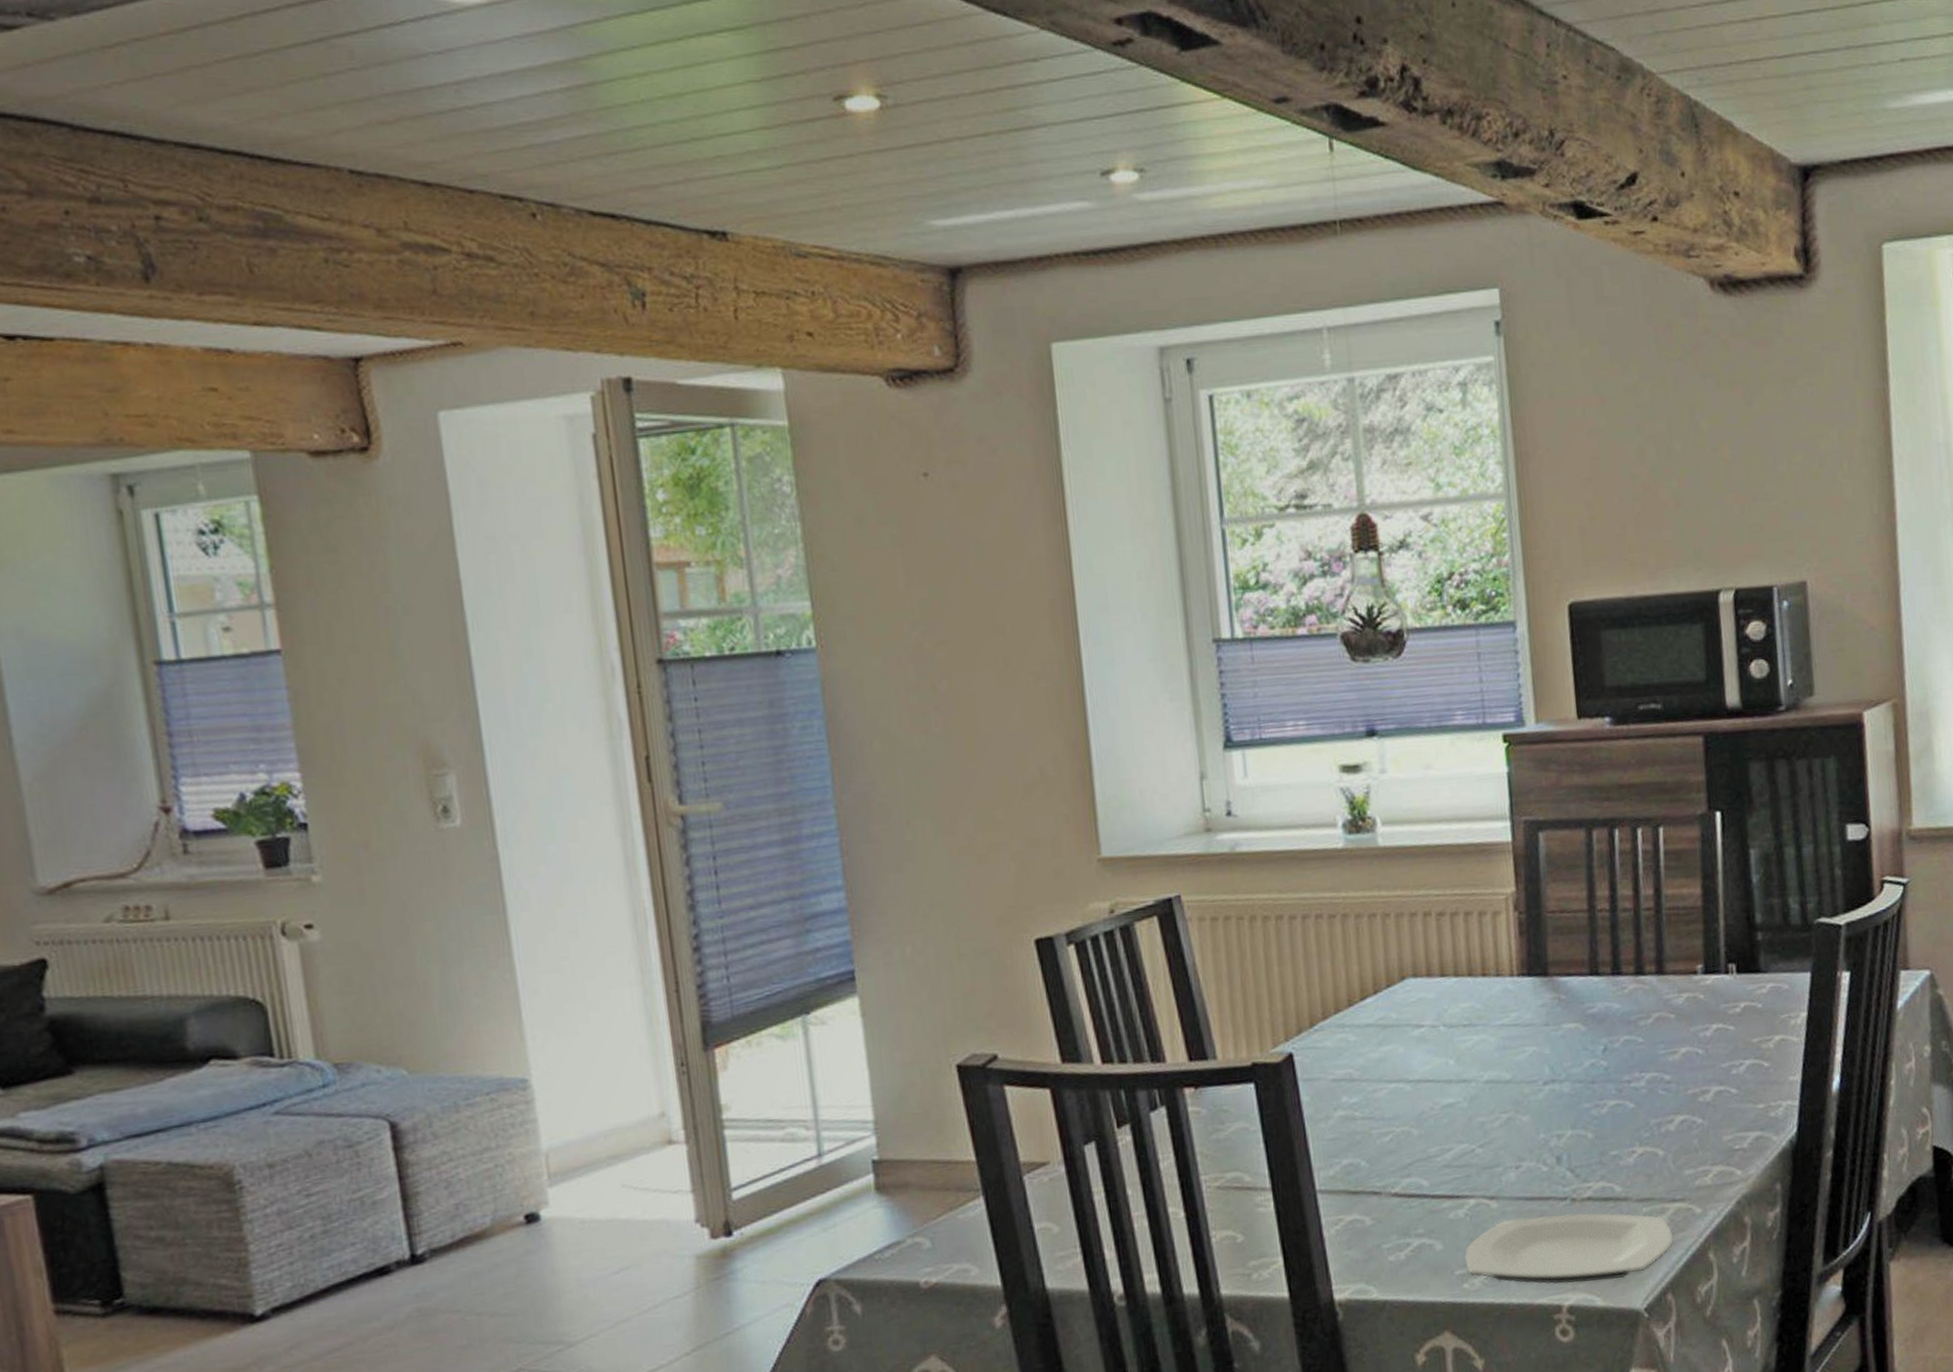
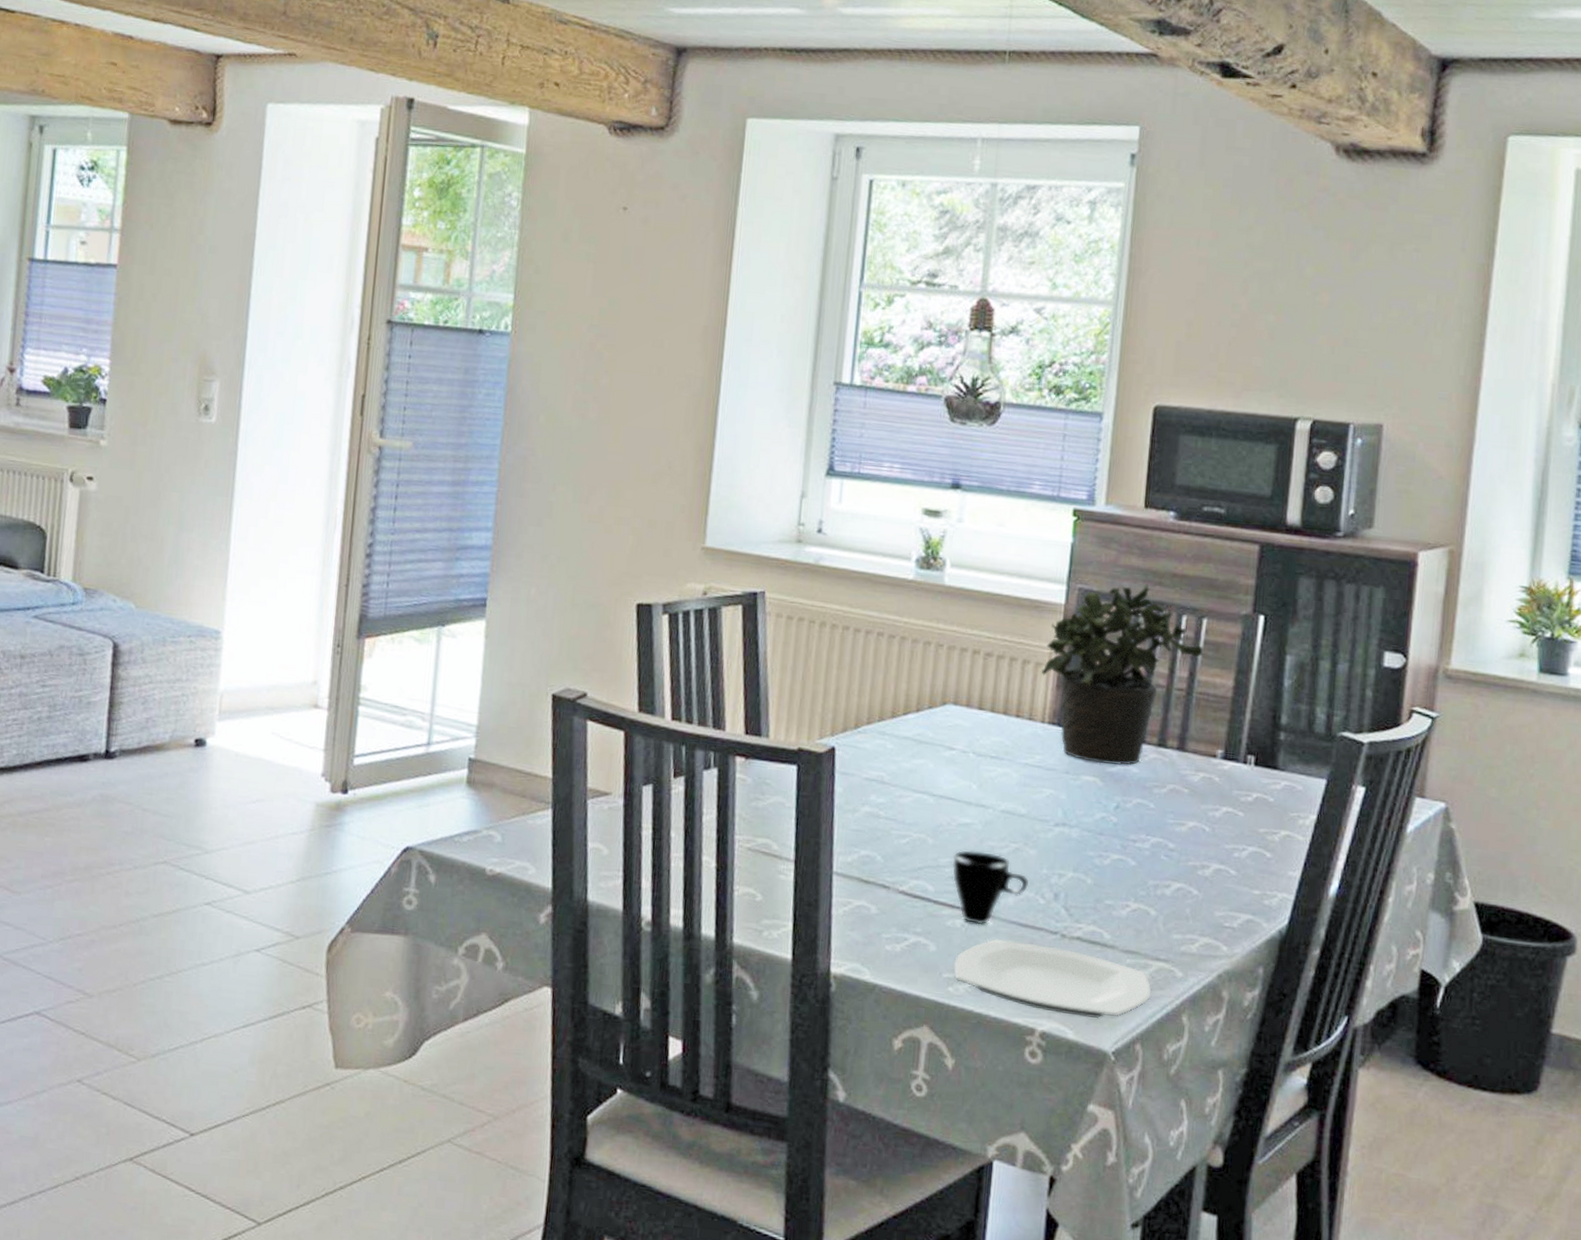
cup: none [1442,1129,1529,1211] -> present [952,849,1030,925]
potted plant: none [1499,801,1666,1007] -> present [1041,583,1204,765]

